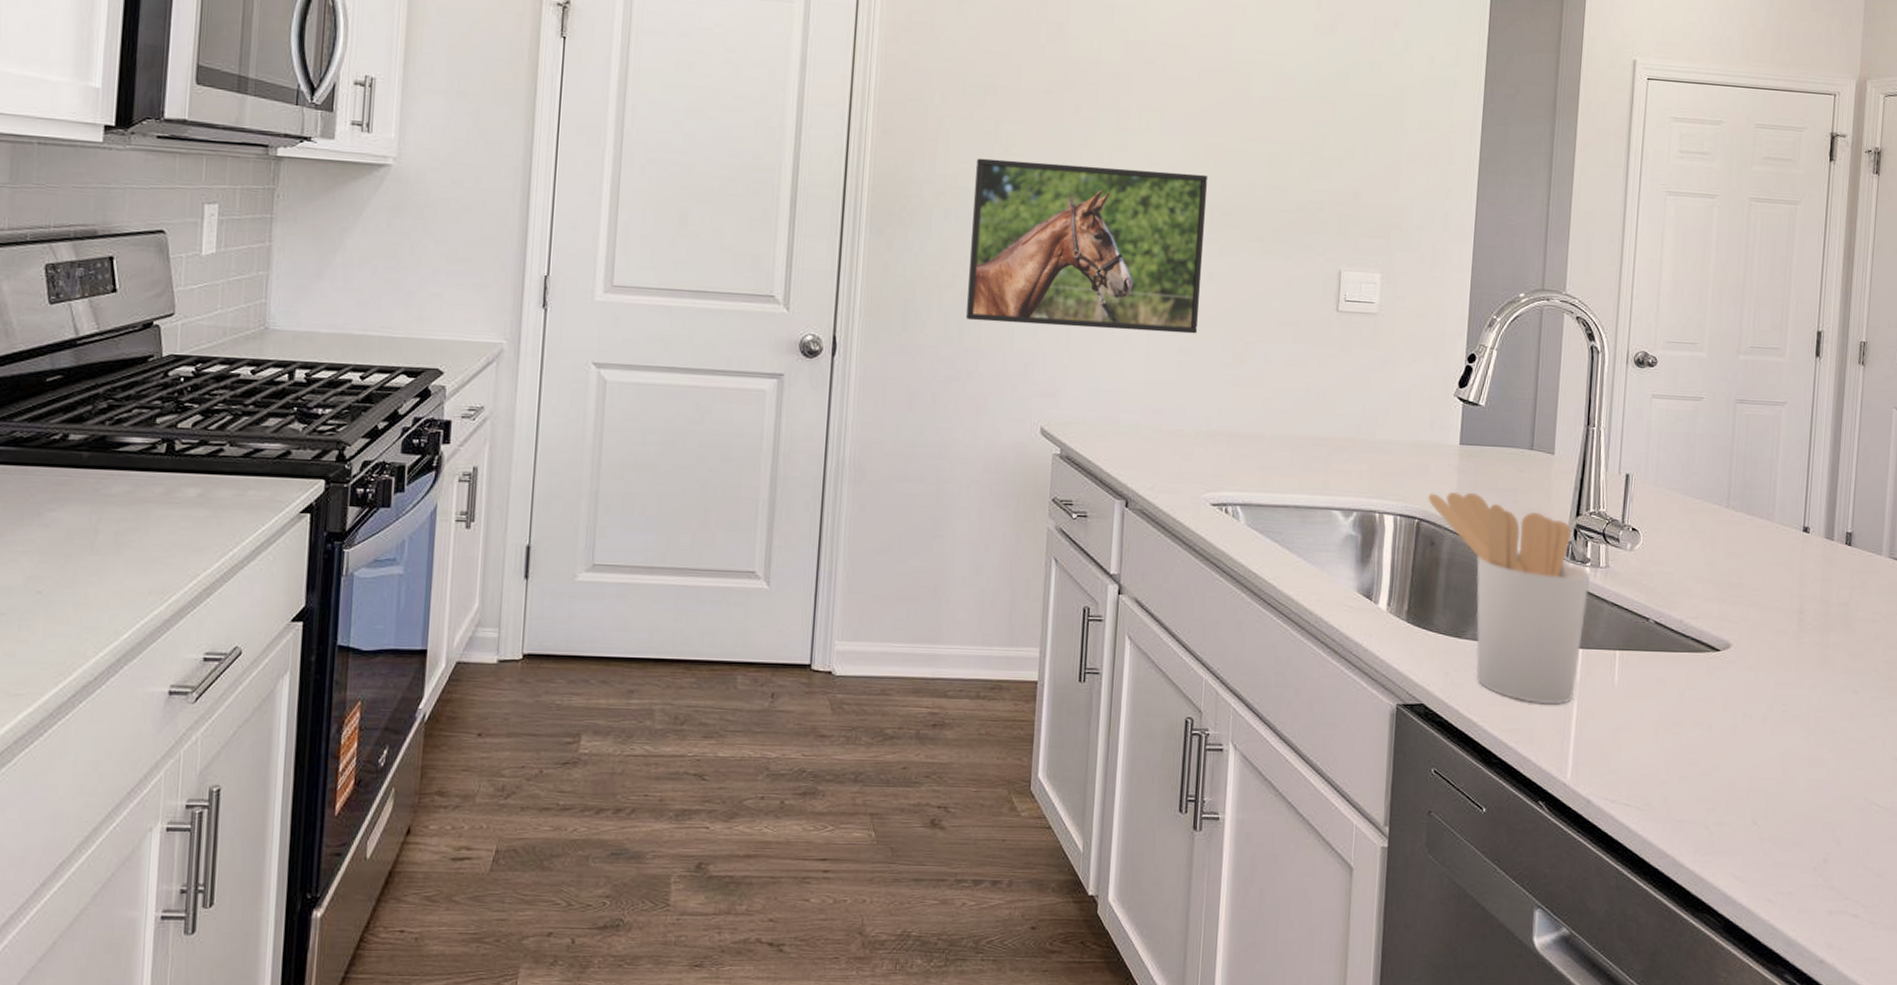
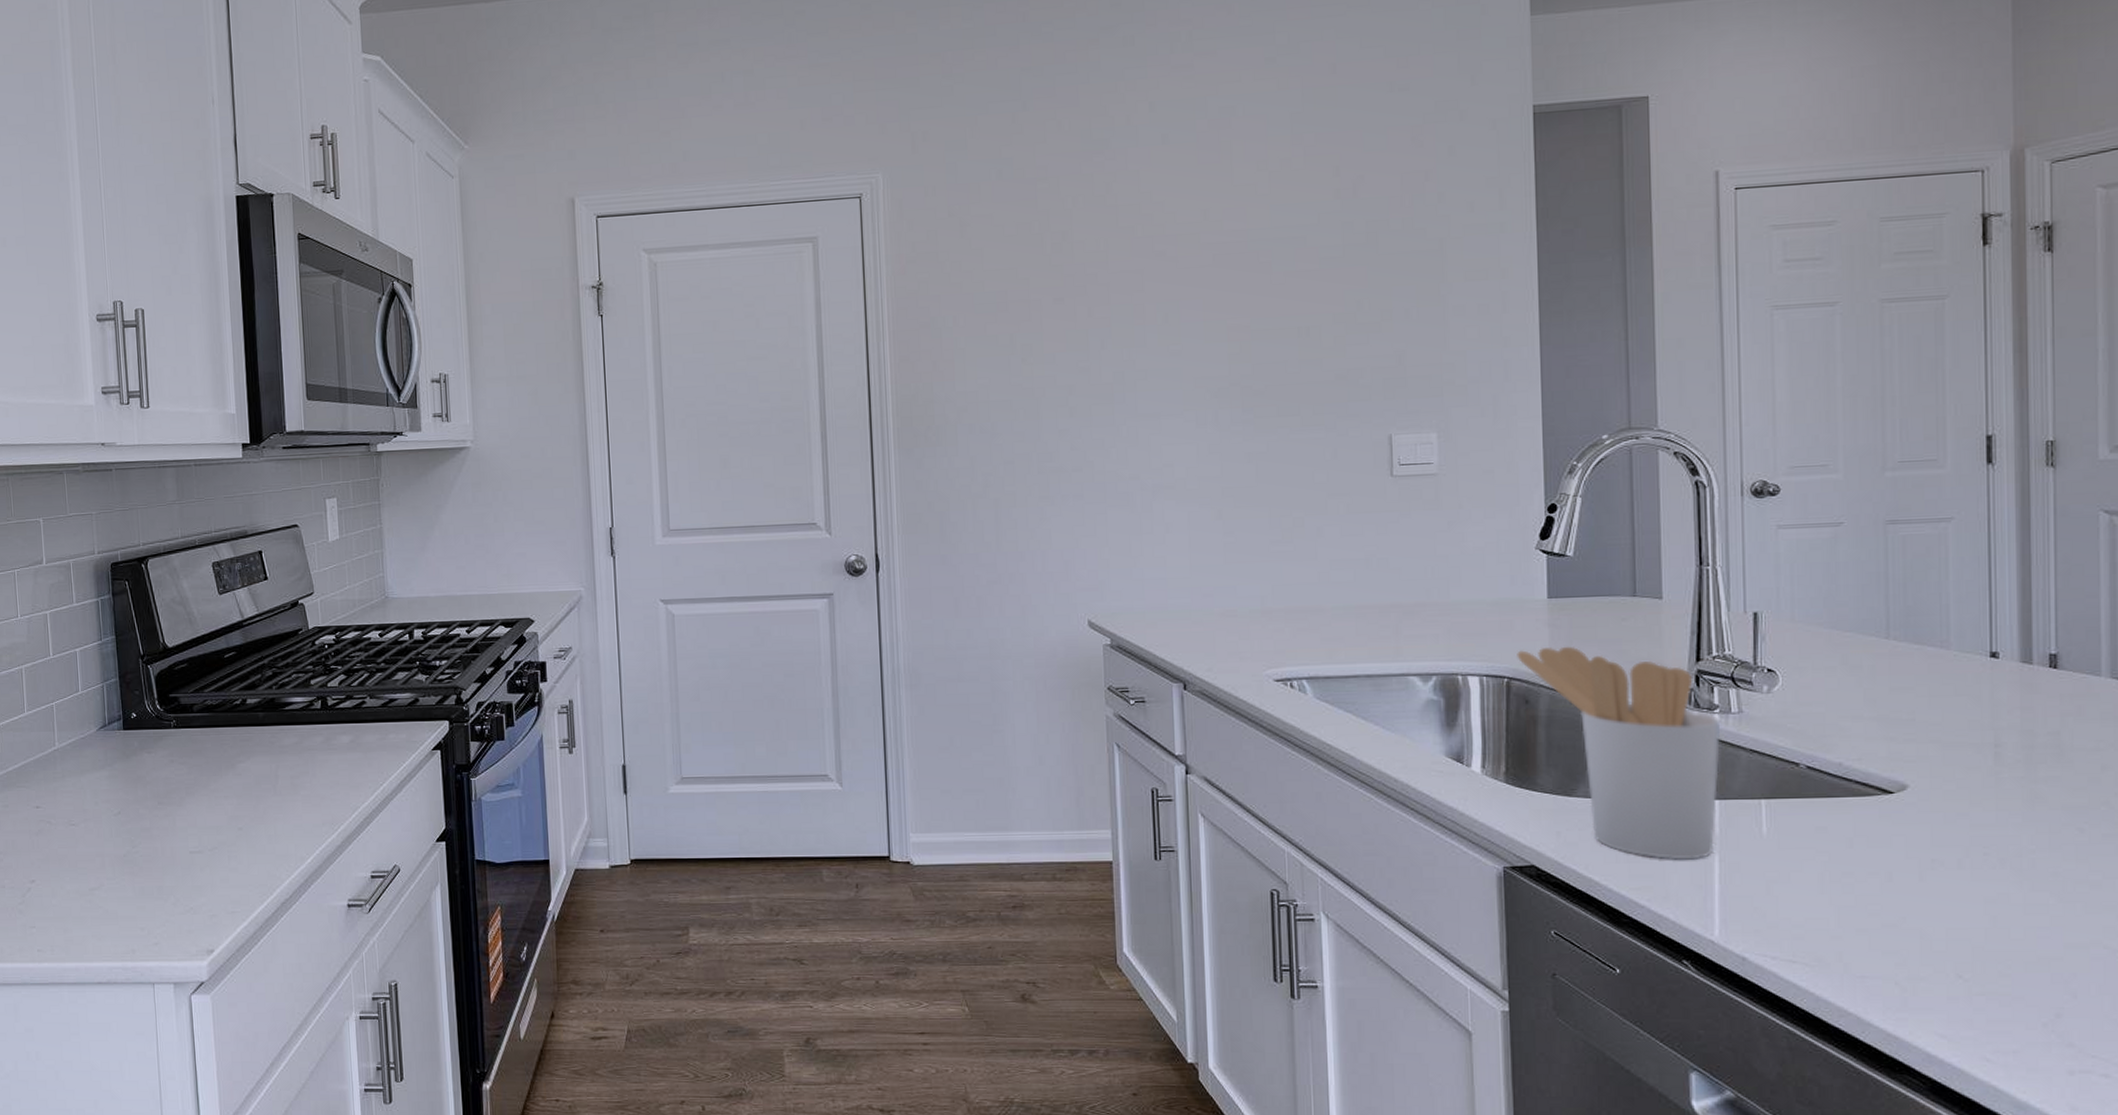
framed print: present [965,158,1207,334] -> none [994,357,1241,526]

